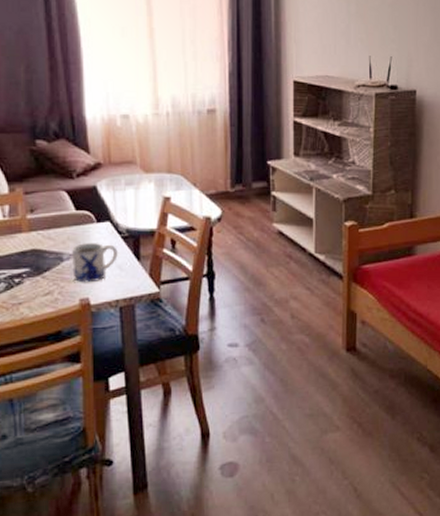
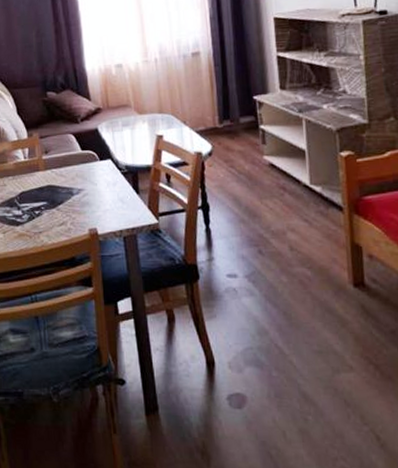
mug: present [71,243,118,283] -> none [79,179,119,215]

